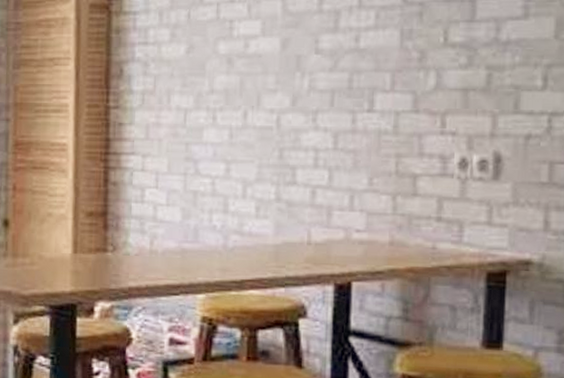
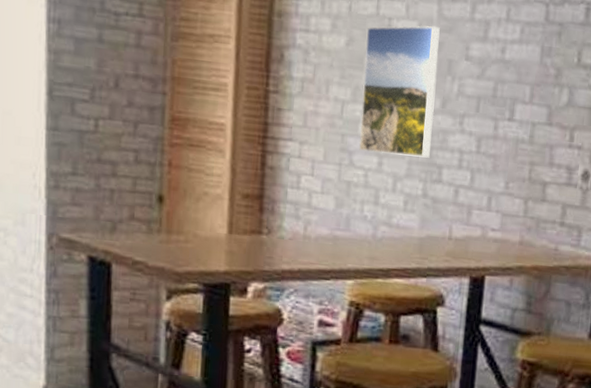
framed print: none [204,22,285,160] -> present [358,25,440,158]

